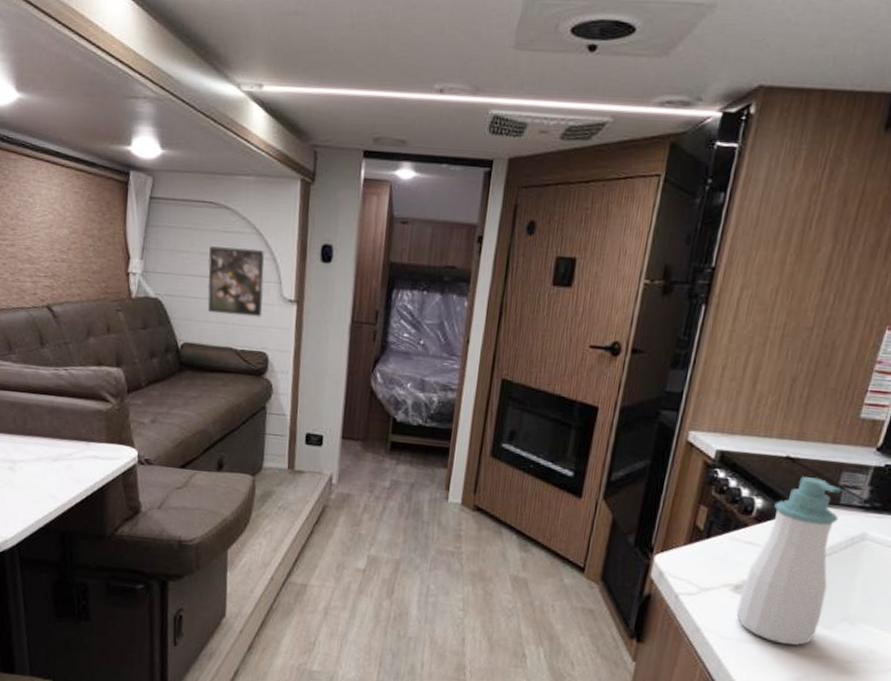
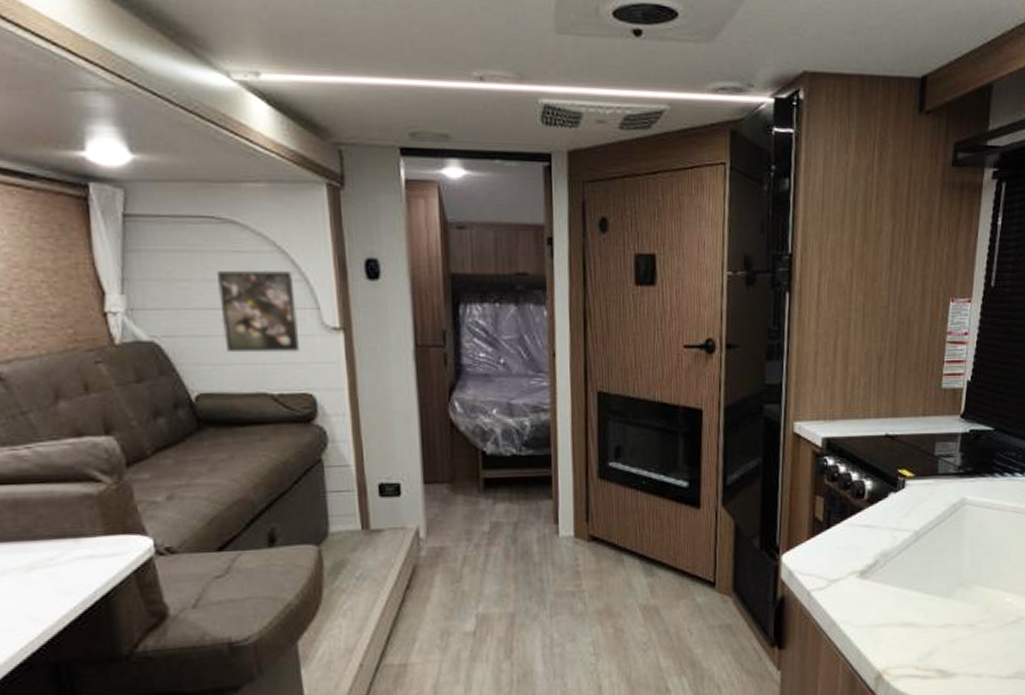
soap bottle: present [736,477,842,646] -> none [866,452,941,621]

